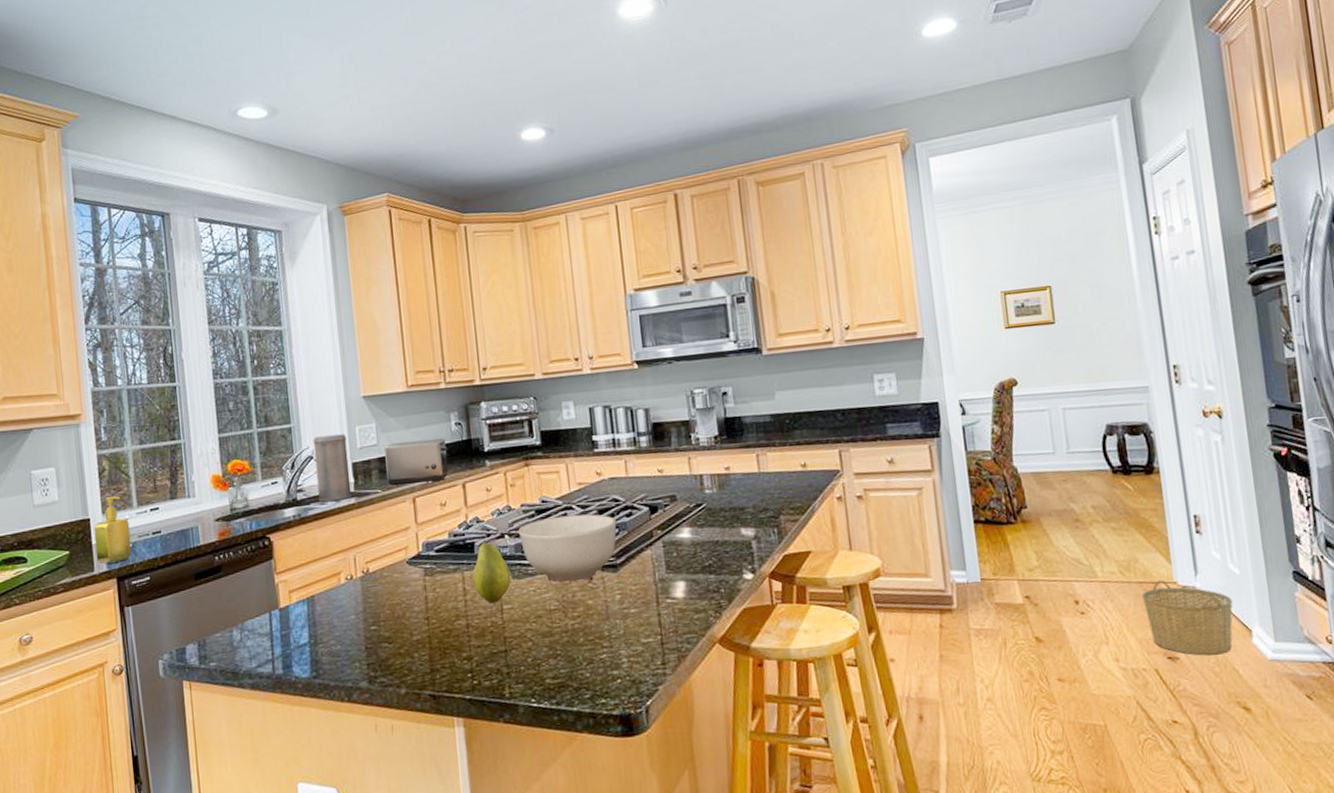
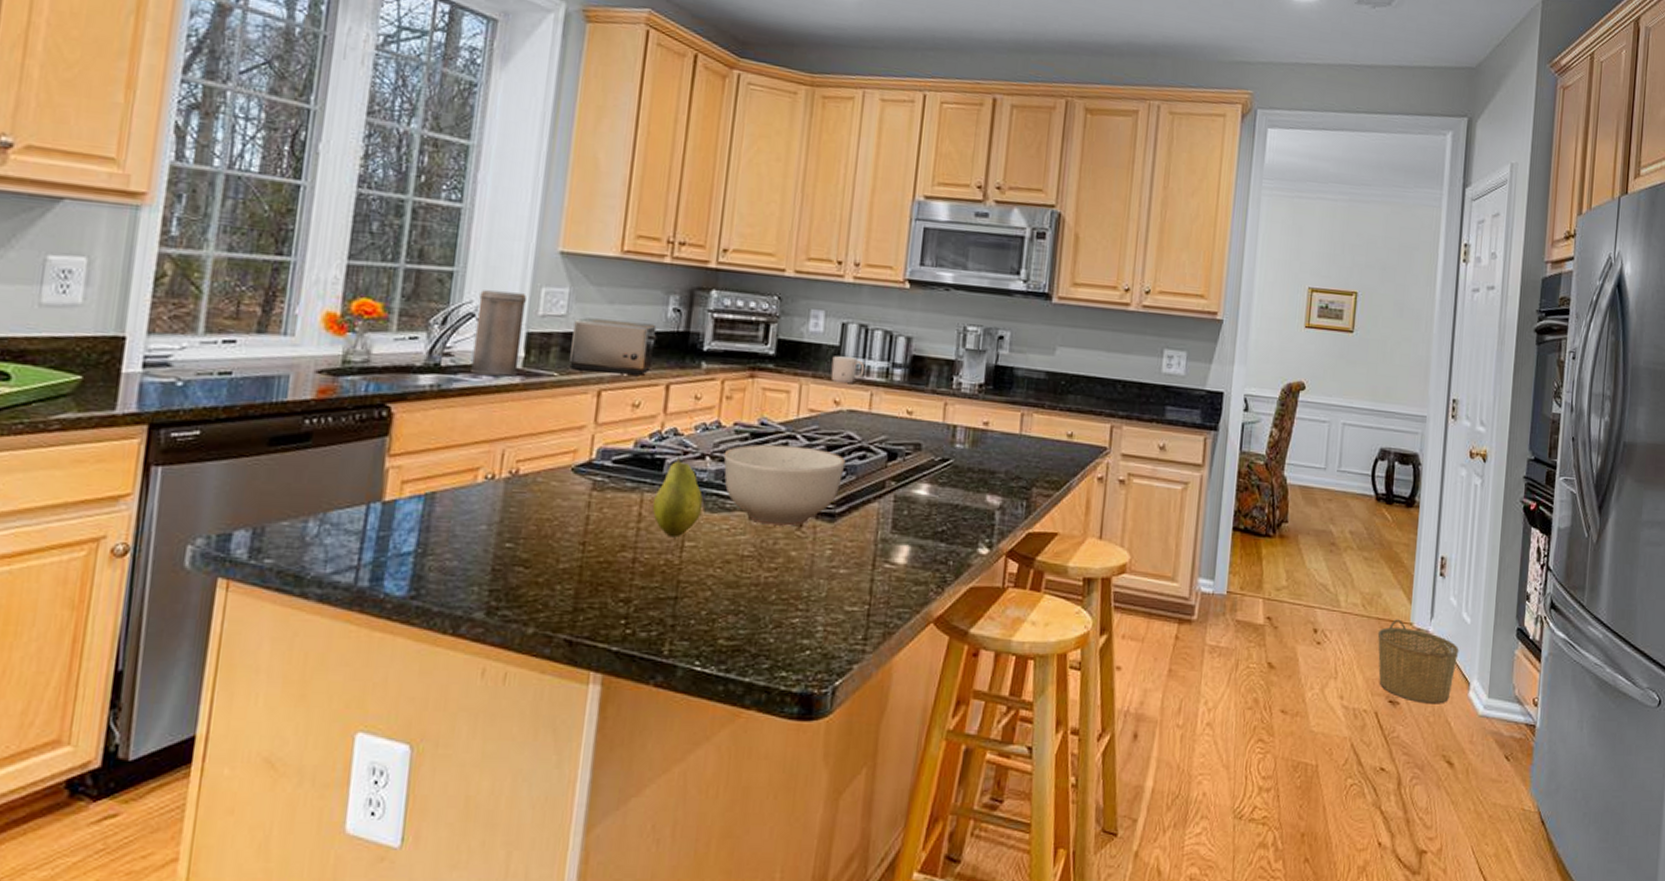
soap dispenser: present [94,496,132,564] -> none [123,313,186,405]
mug: none [587,434,616,458] -> present [830,356,865,384]

